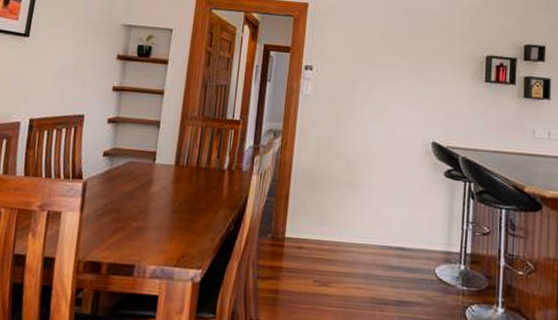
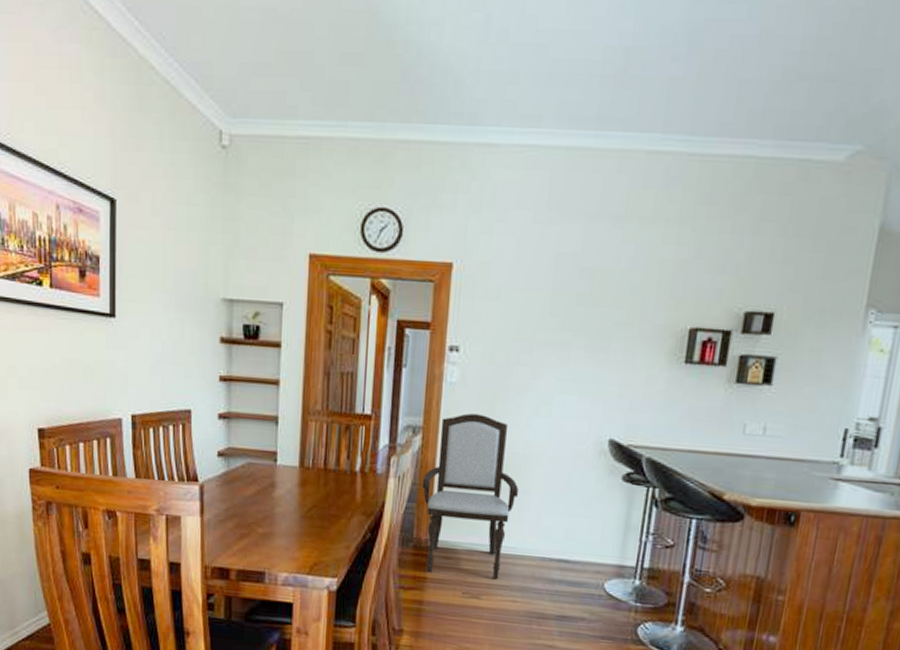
armchair: none [280,120,362,268] -> present [422,413,519,580]

